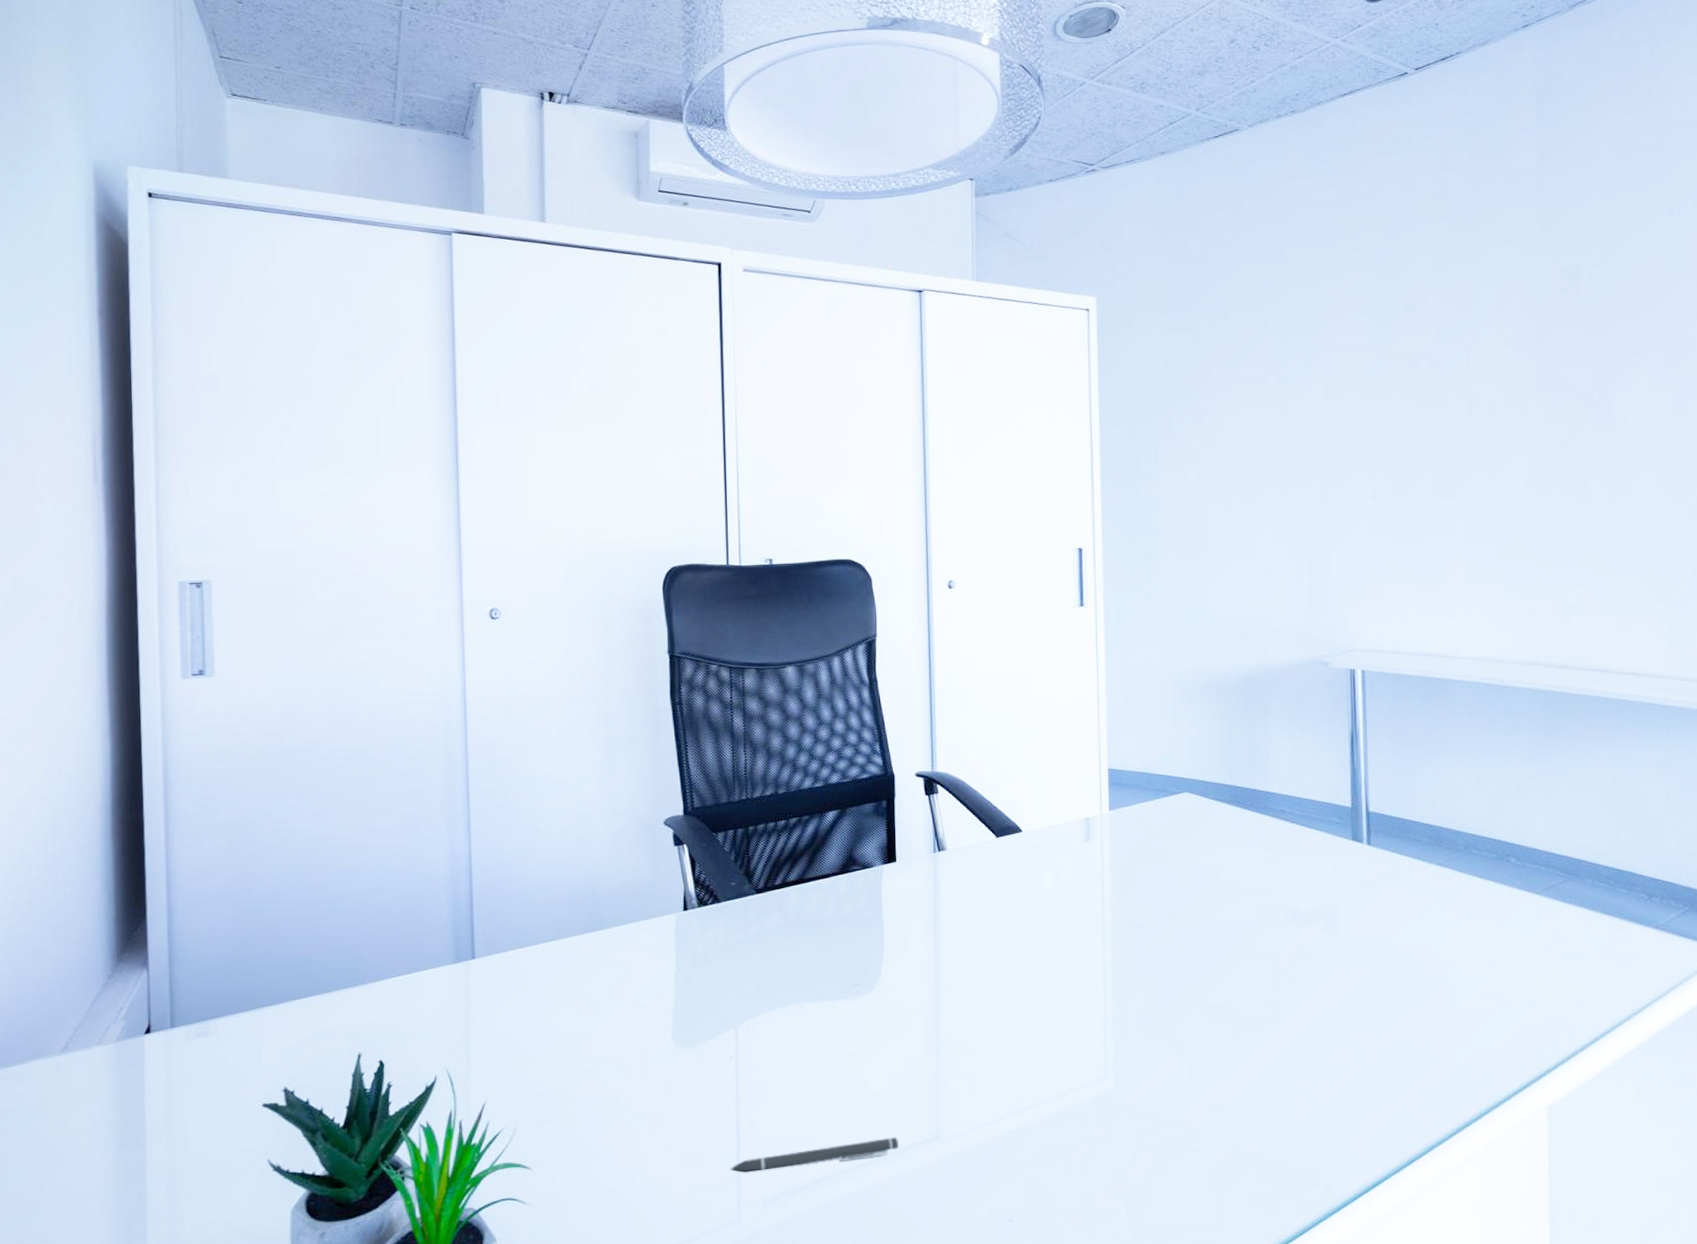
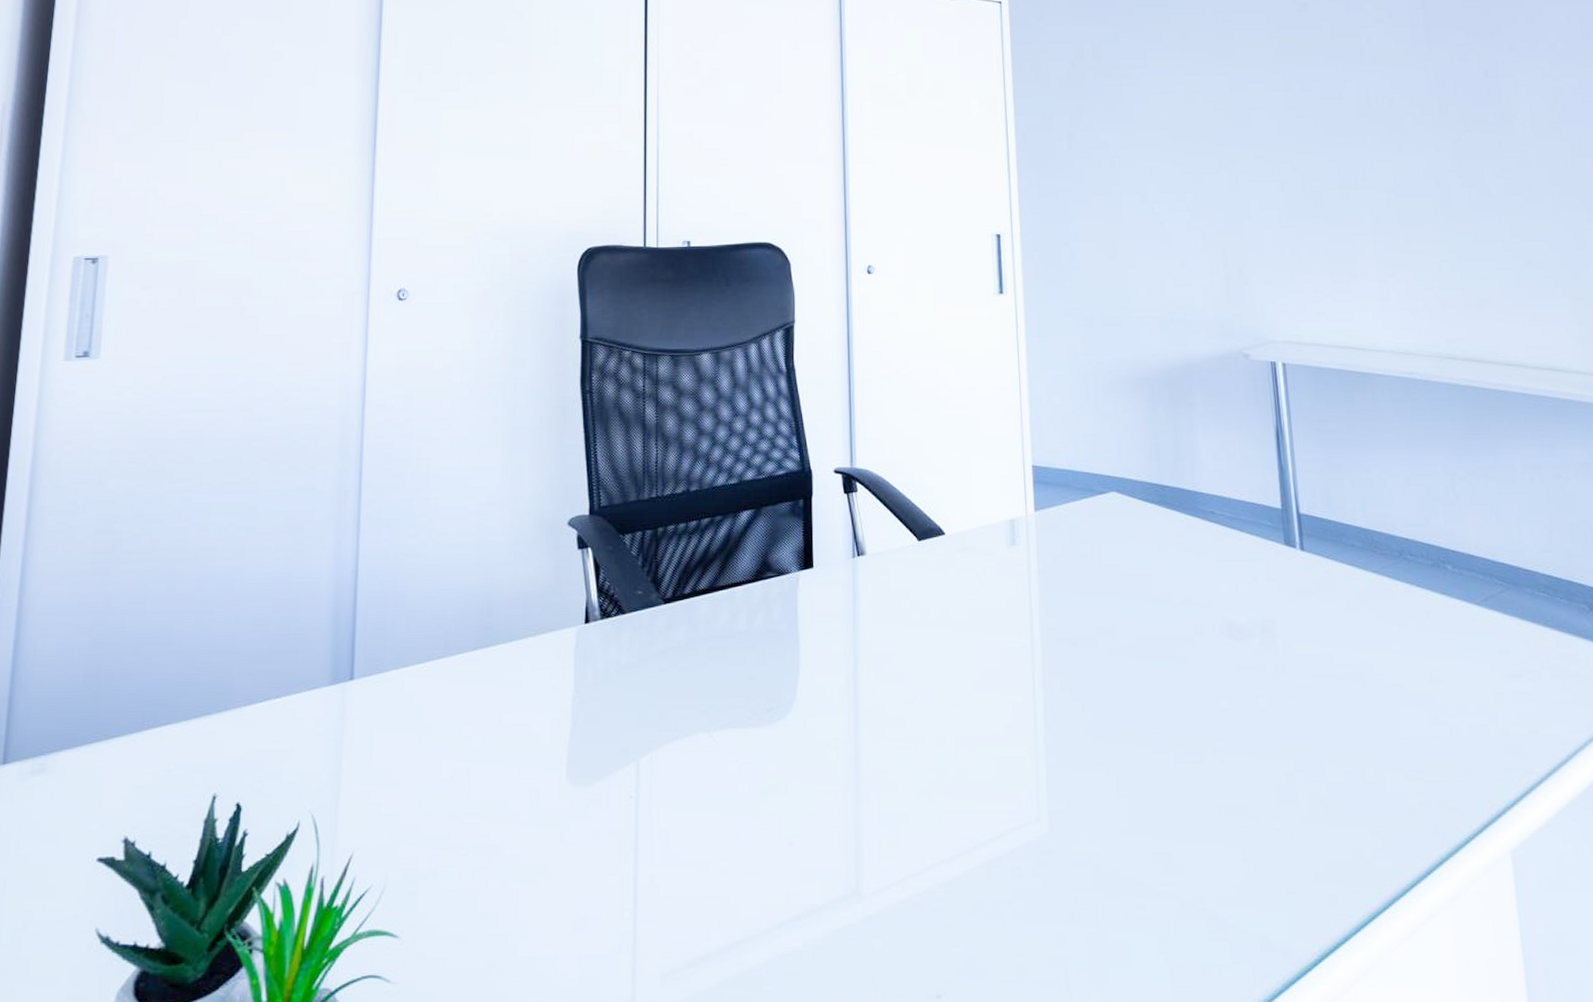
pen: present [730,1137,898,1174] -> none [625,893,814,941]

